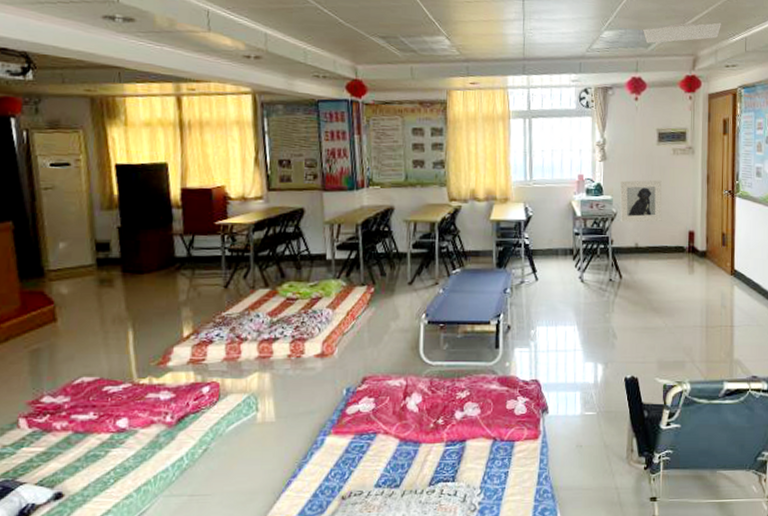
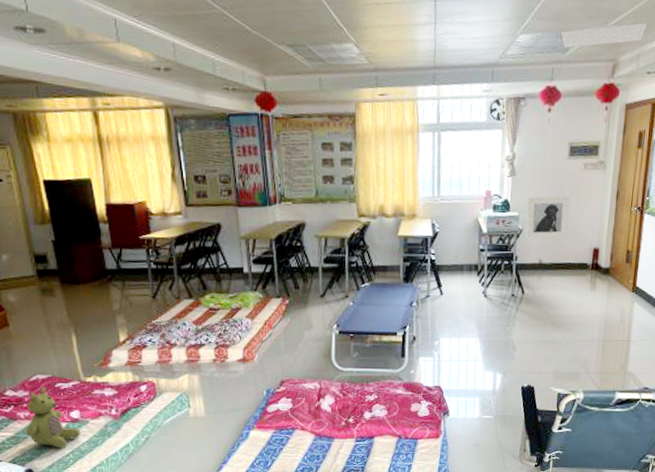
stuffed bear: none [61,391,126,465] -> present [26,387,80,449]

